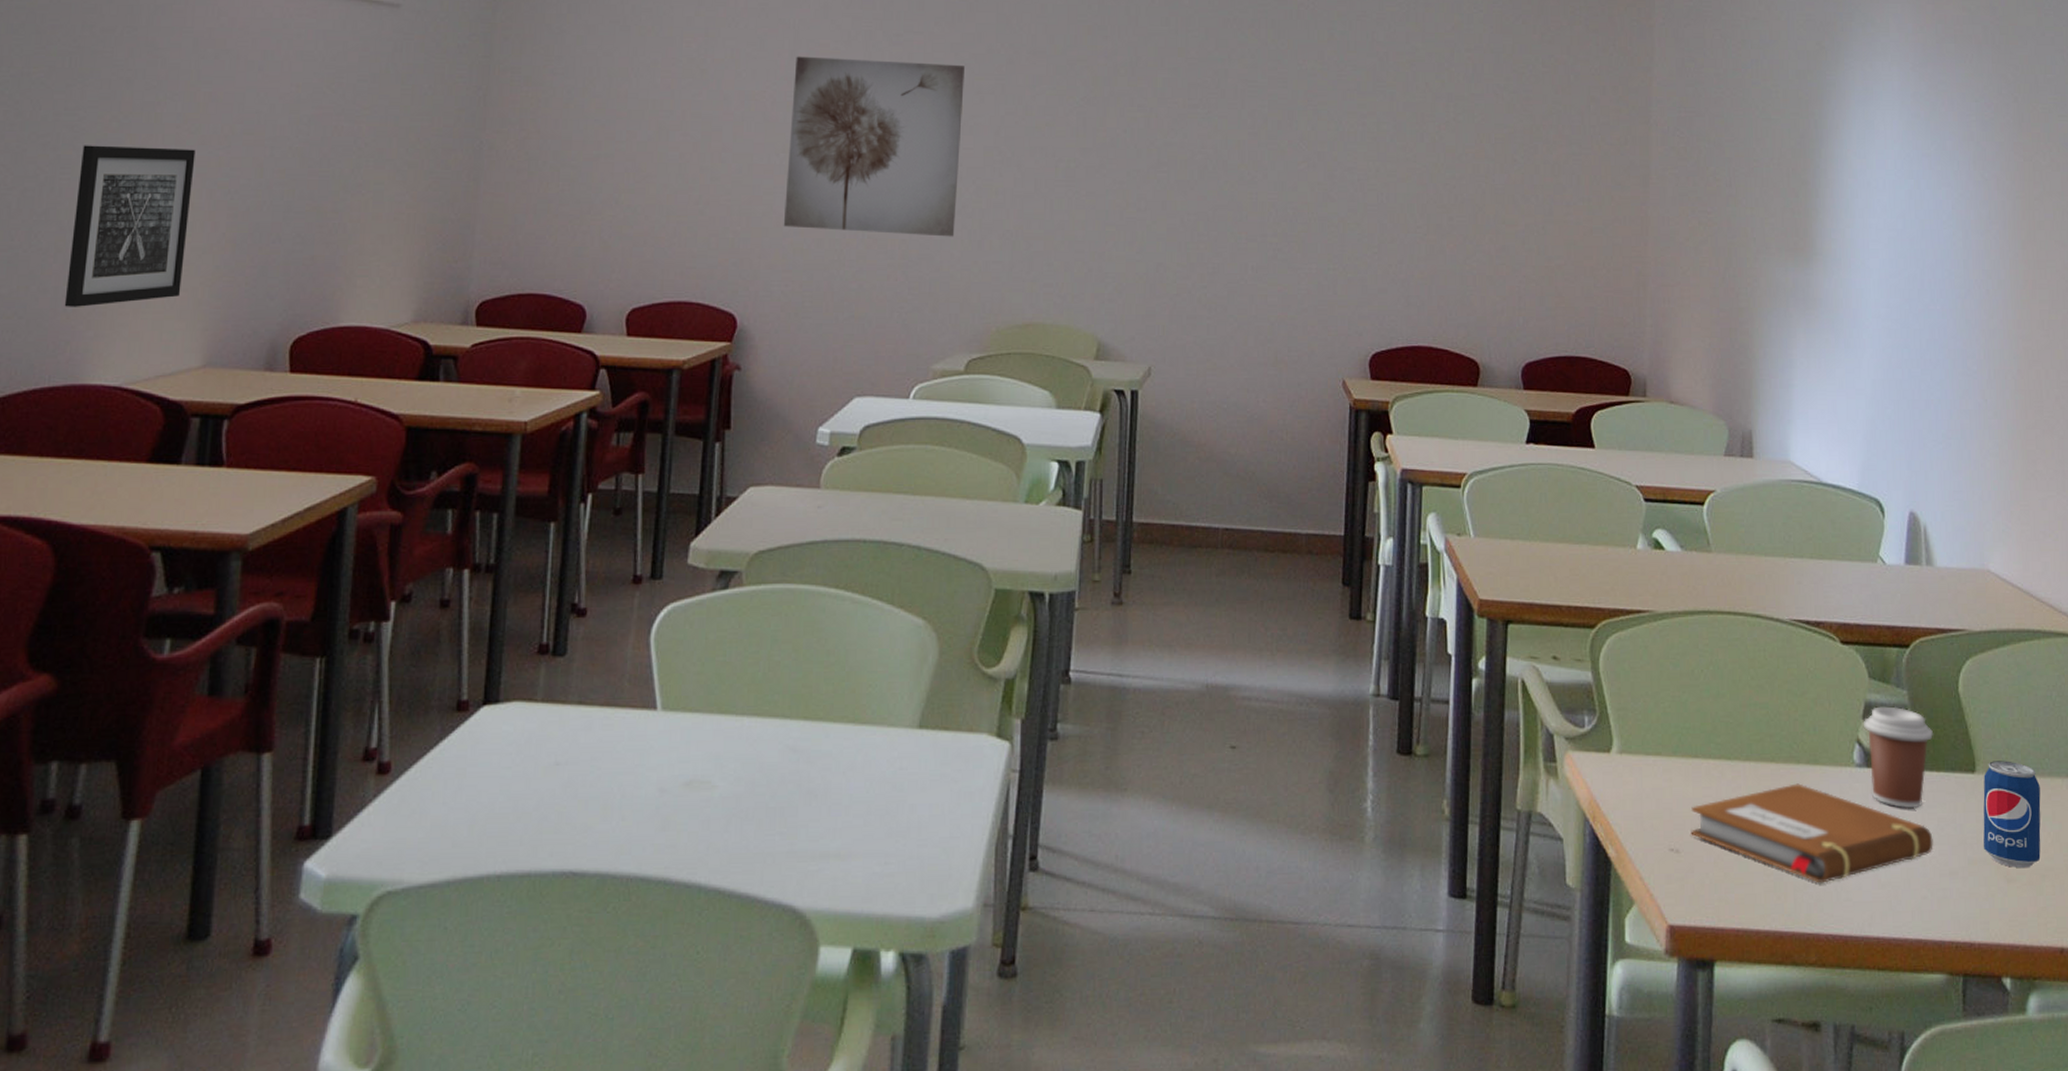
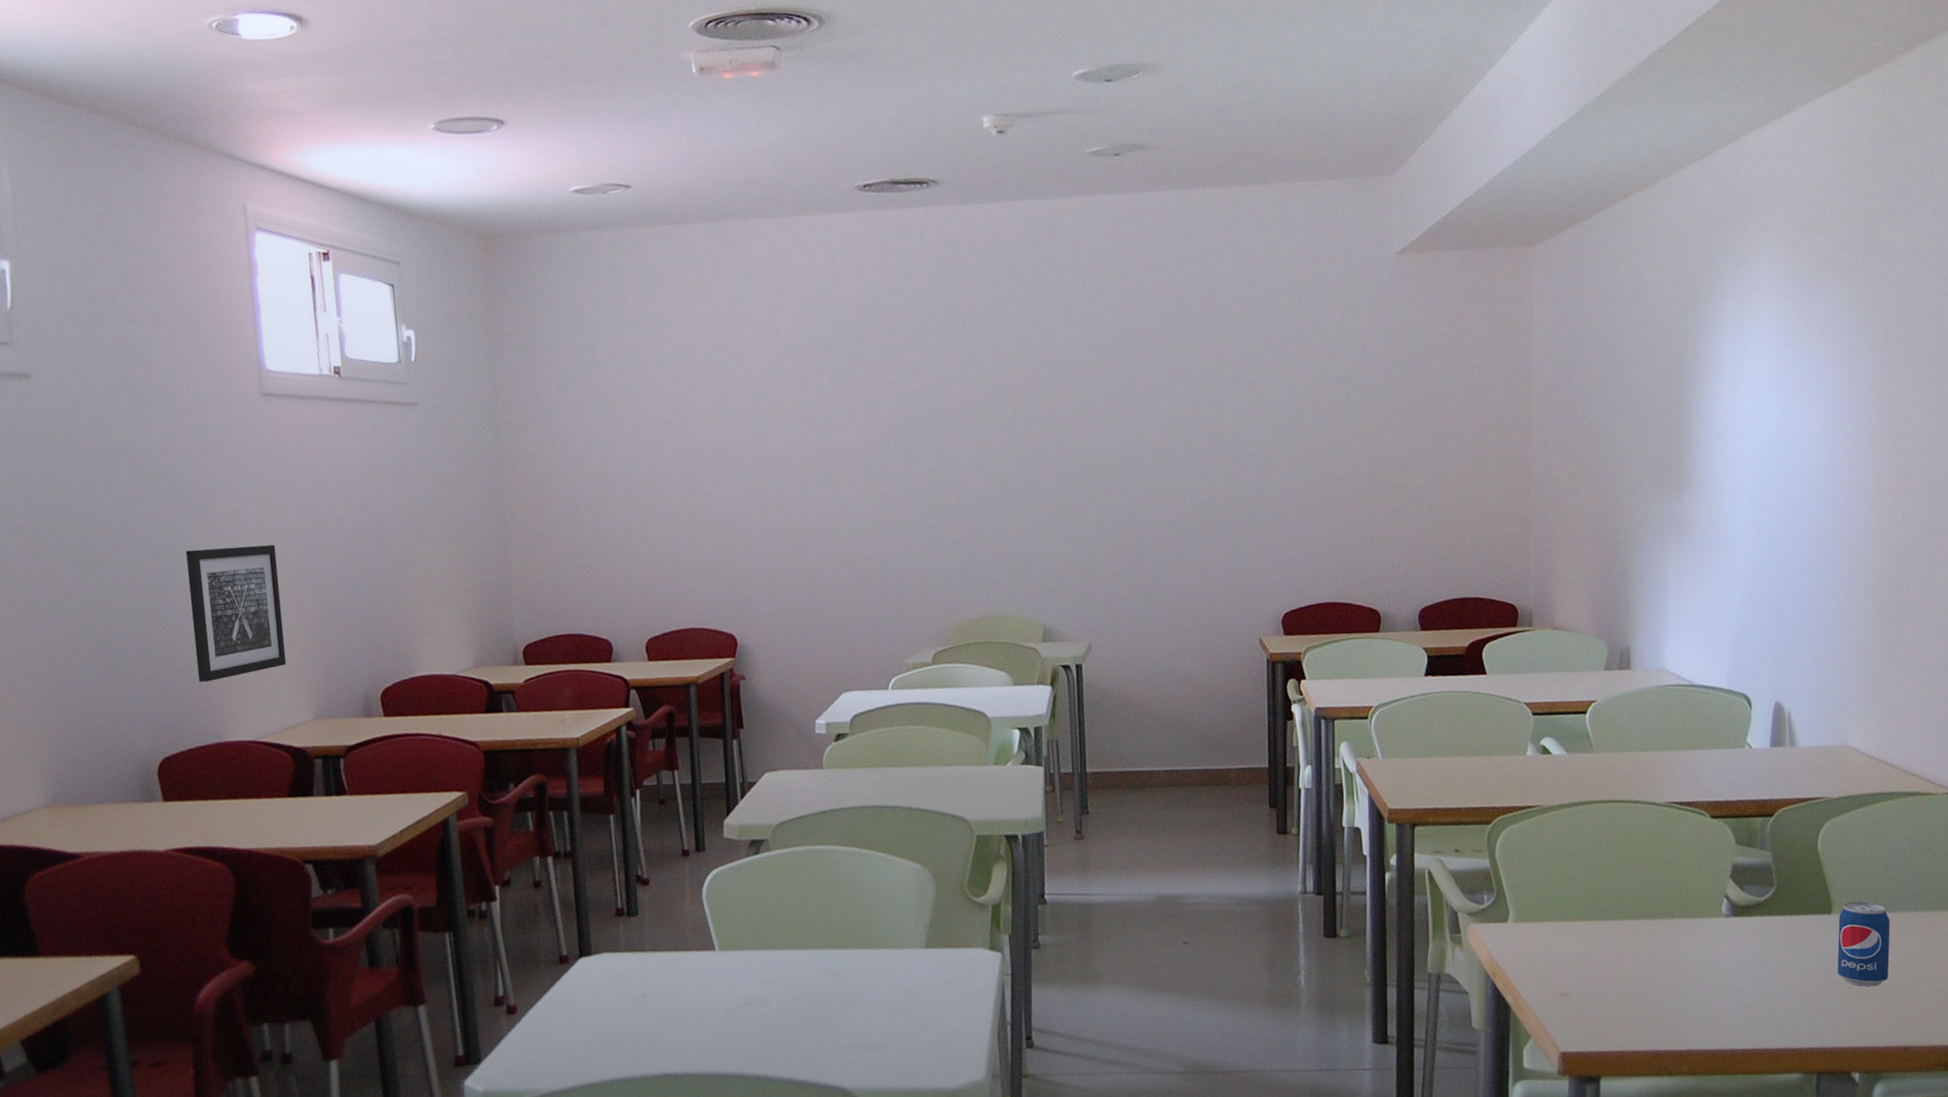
wall art: present [783,56,964,237] -> none [757,400,911,558]
notebook: present [1691,783,1933,883] -> none [1578,934,1793,1011]
coffee cup: present [1864,706,1934,809] -> none [1731,865,1795,947]

